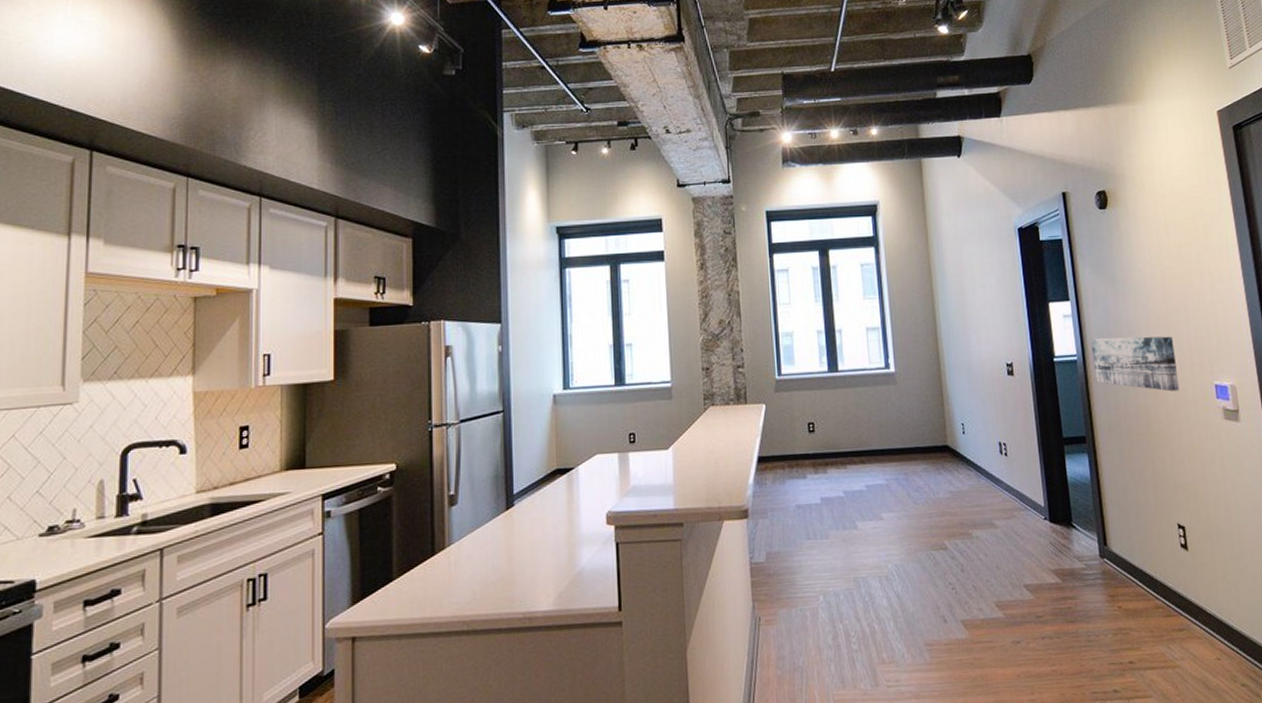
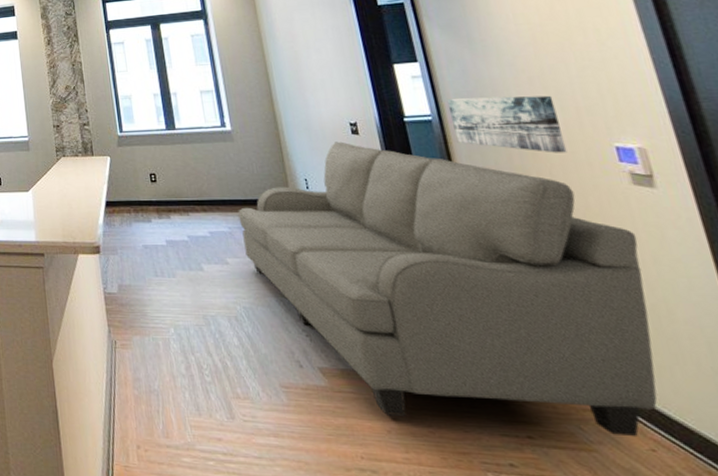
sofa: none [896,383,1226,660] -> present [238,141,658,437]

